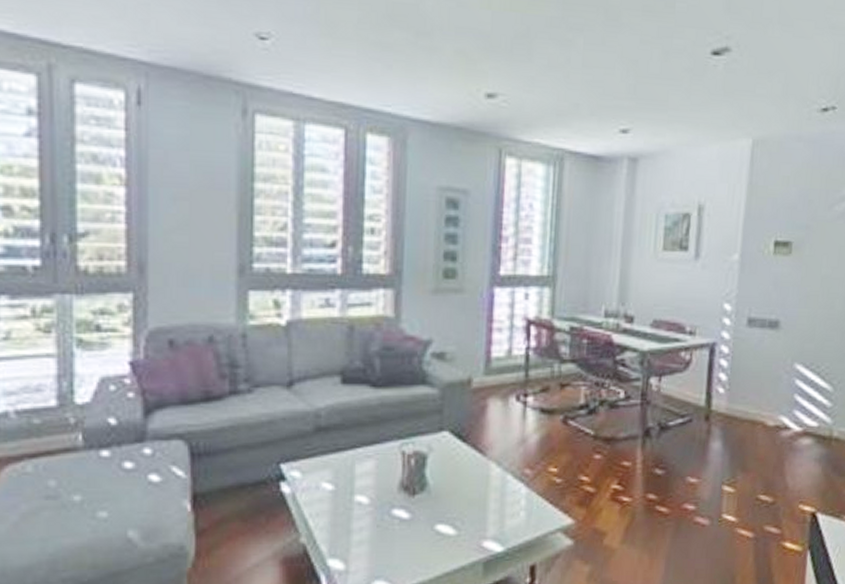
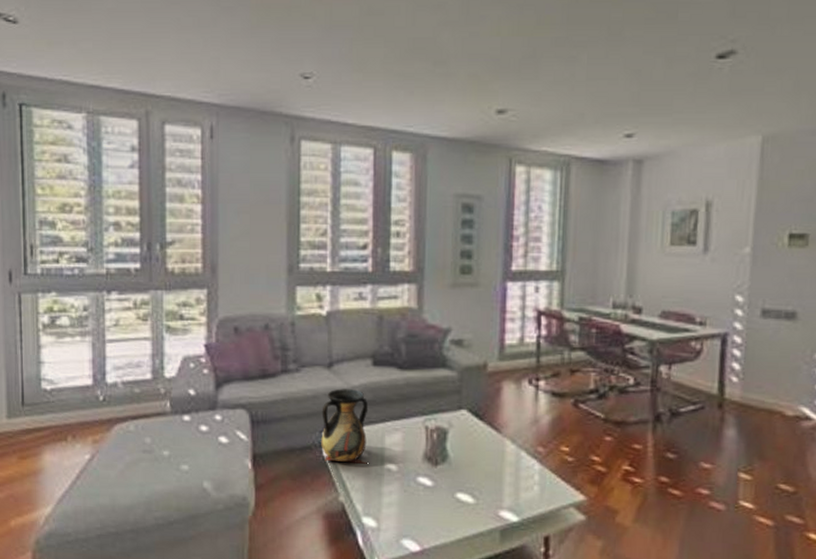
vase: none [278,411,336,498] -> present [321,389,369,464]

